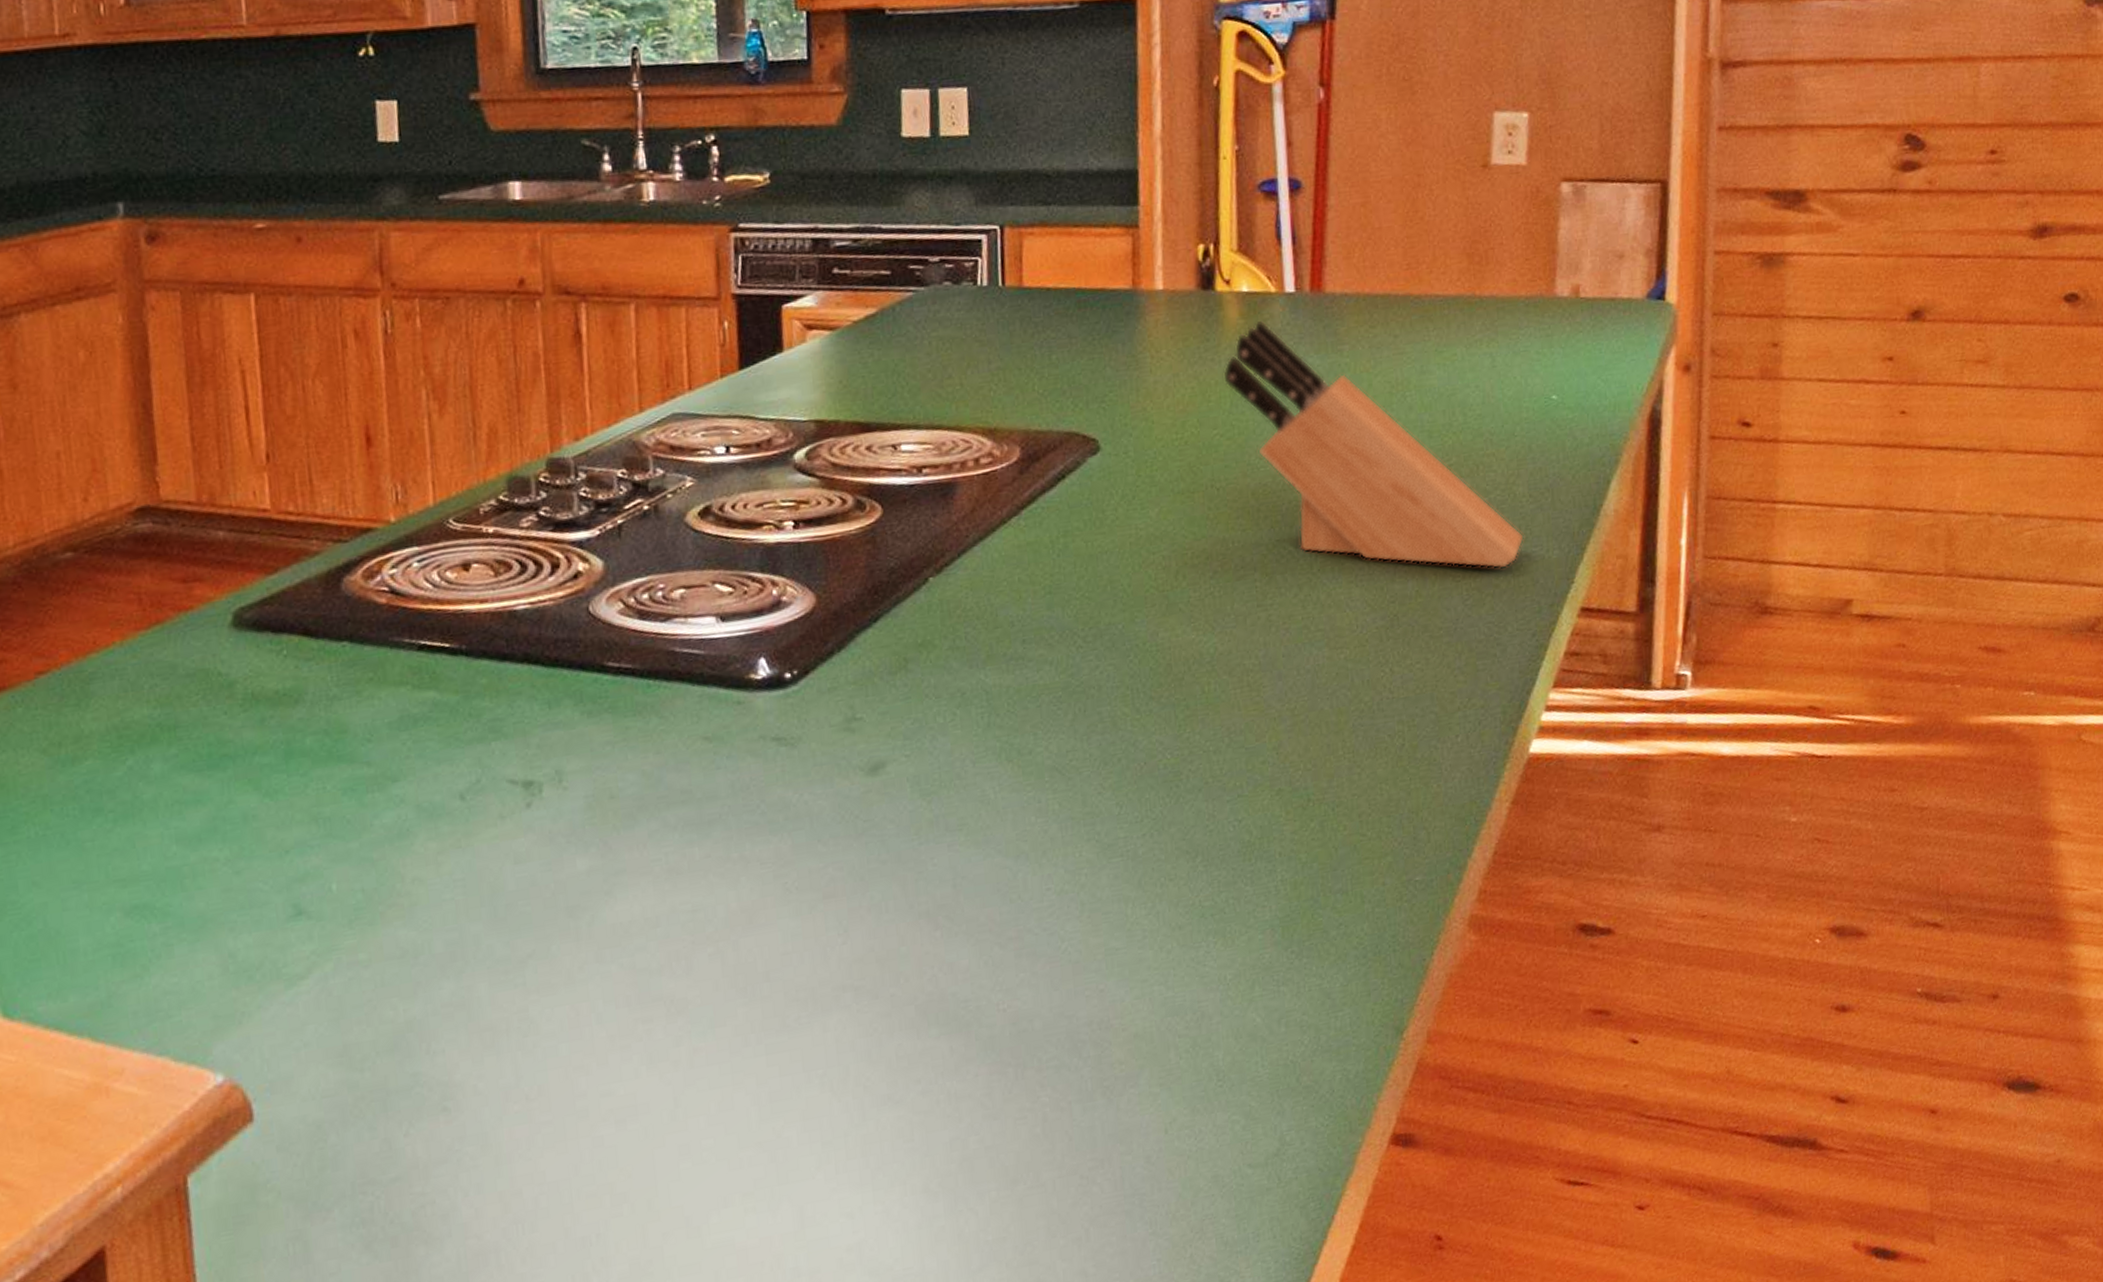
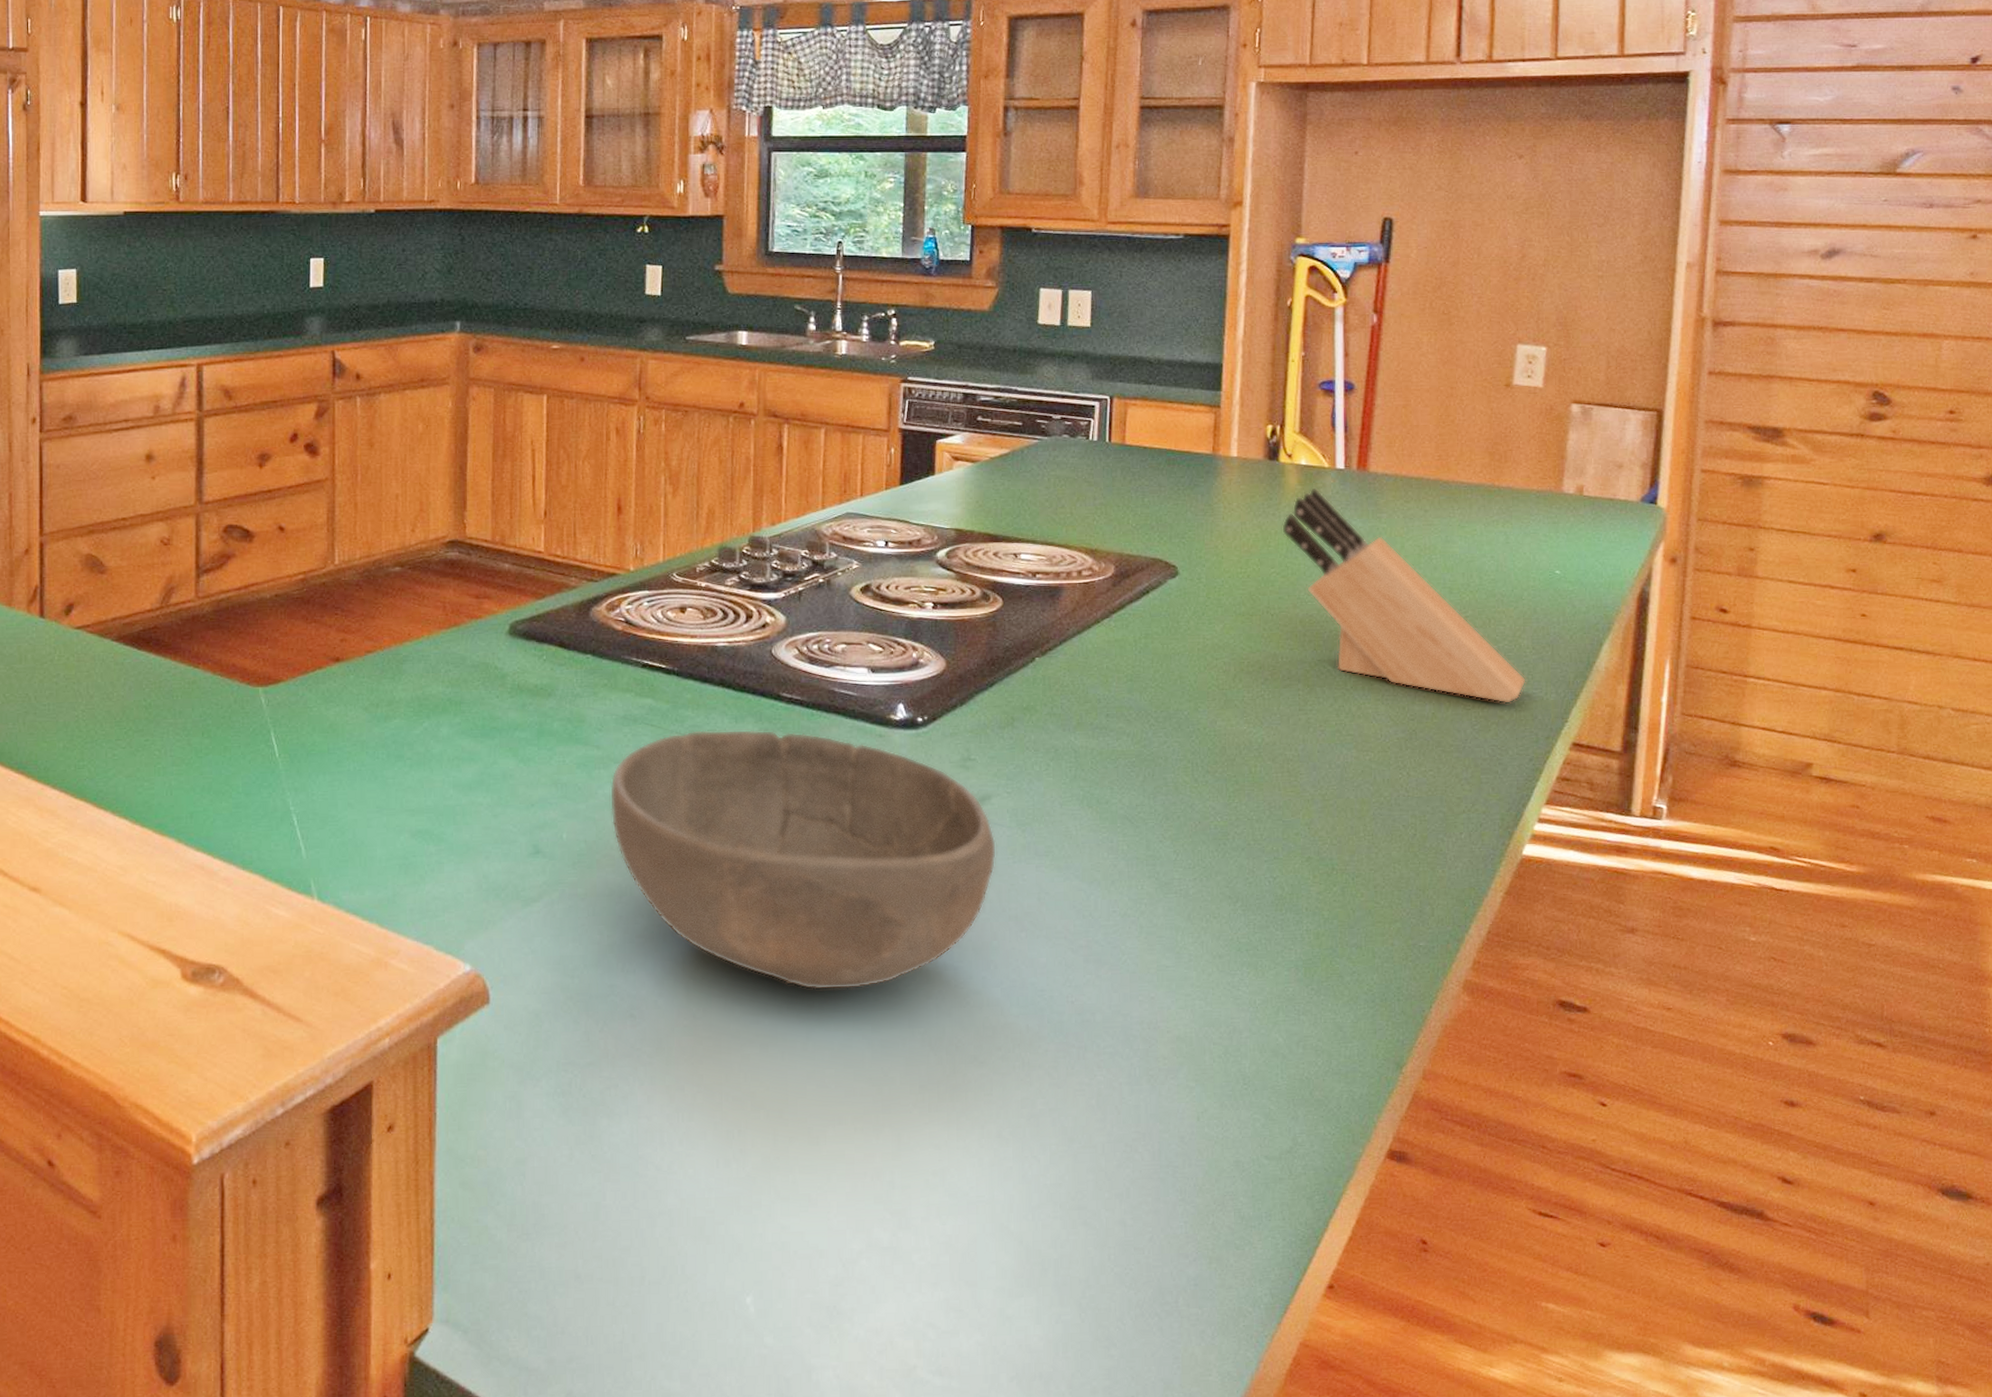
bowl: none [389,711,898,1042] -> present [609,729,997,991]

